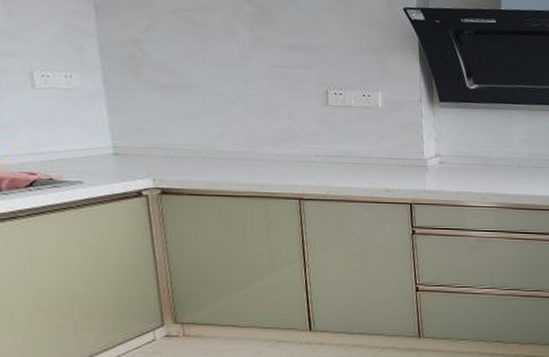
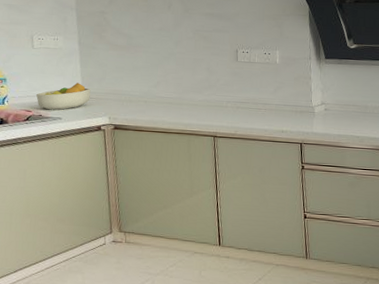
fruit bowl: none [41,135,125,172] -> present [35,83,91,111]

